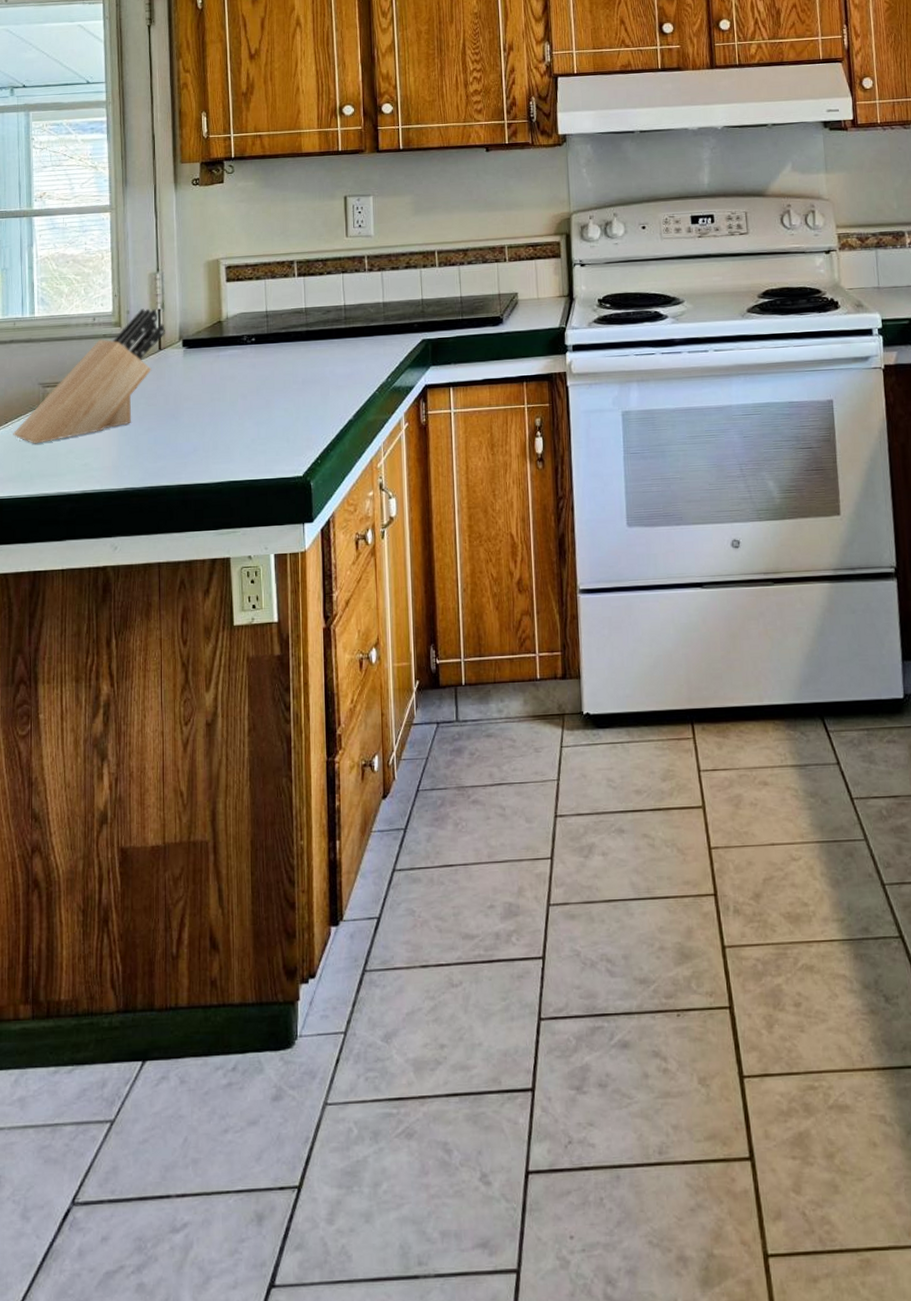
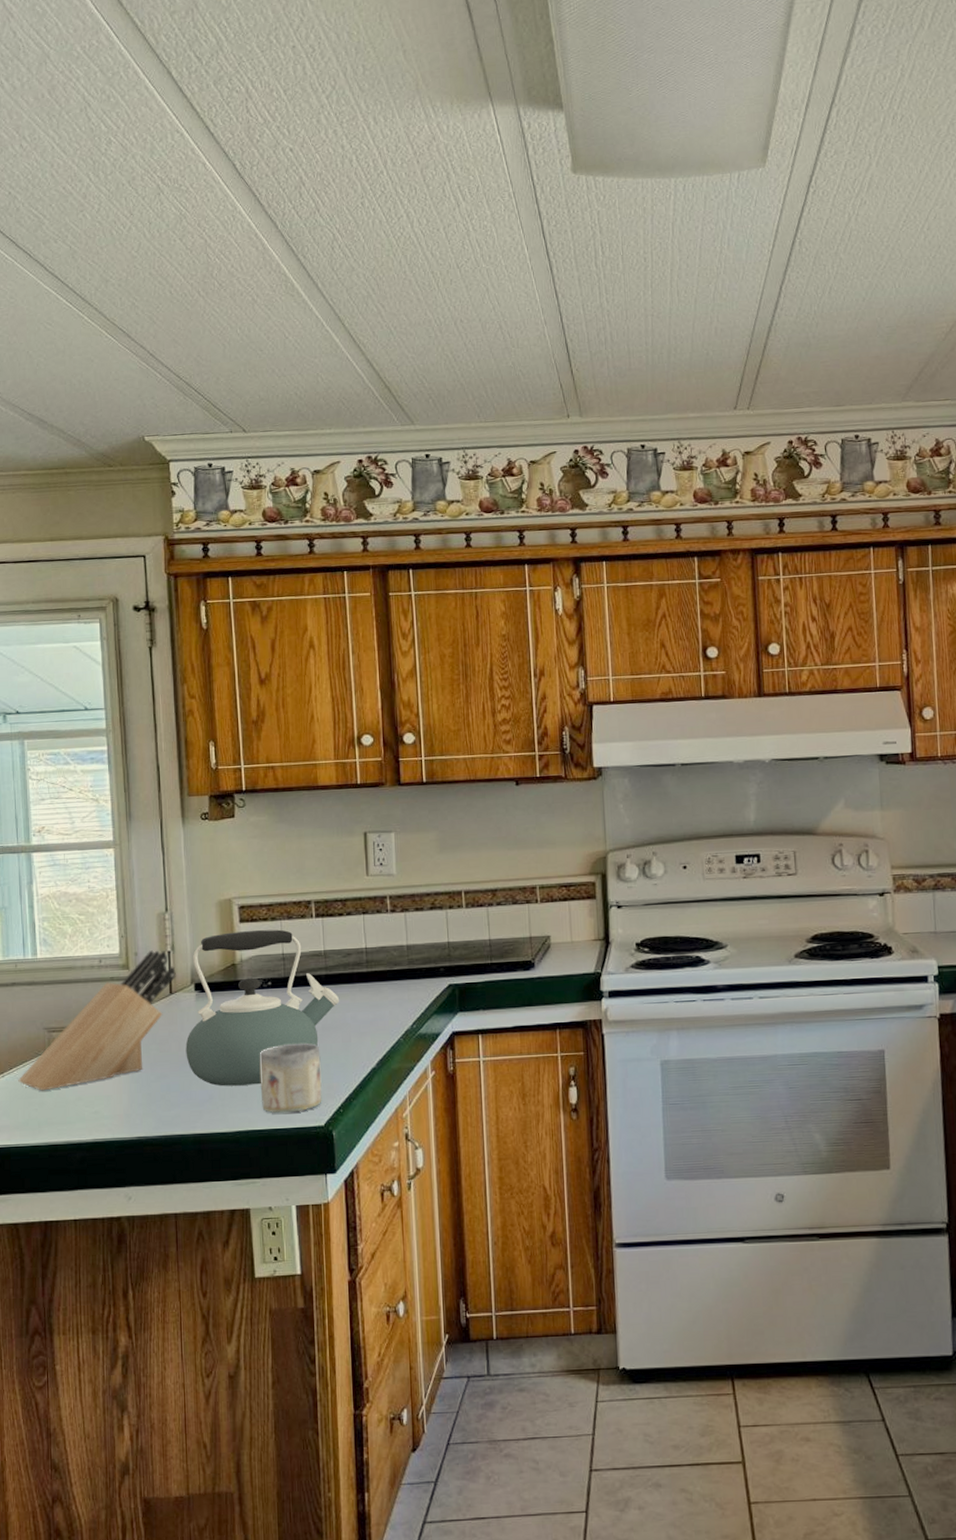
kettle: none [173,288,319,439] -> present [185,929,340,1086]
mug: none [242,397,301,465] -> present [259,1043,322,1114]

